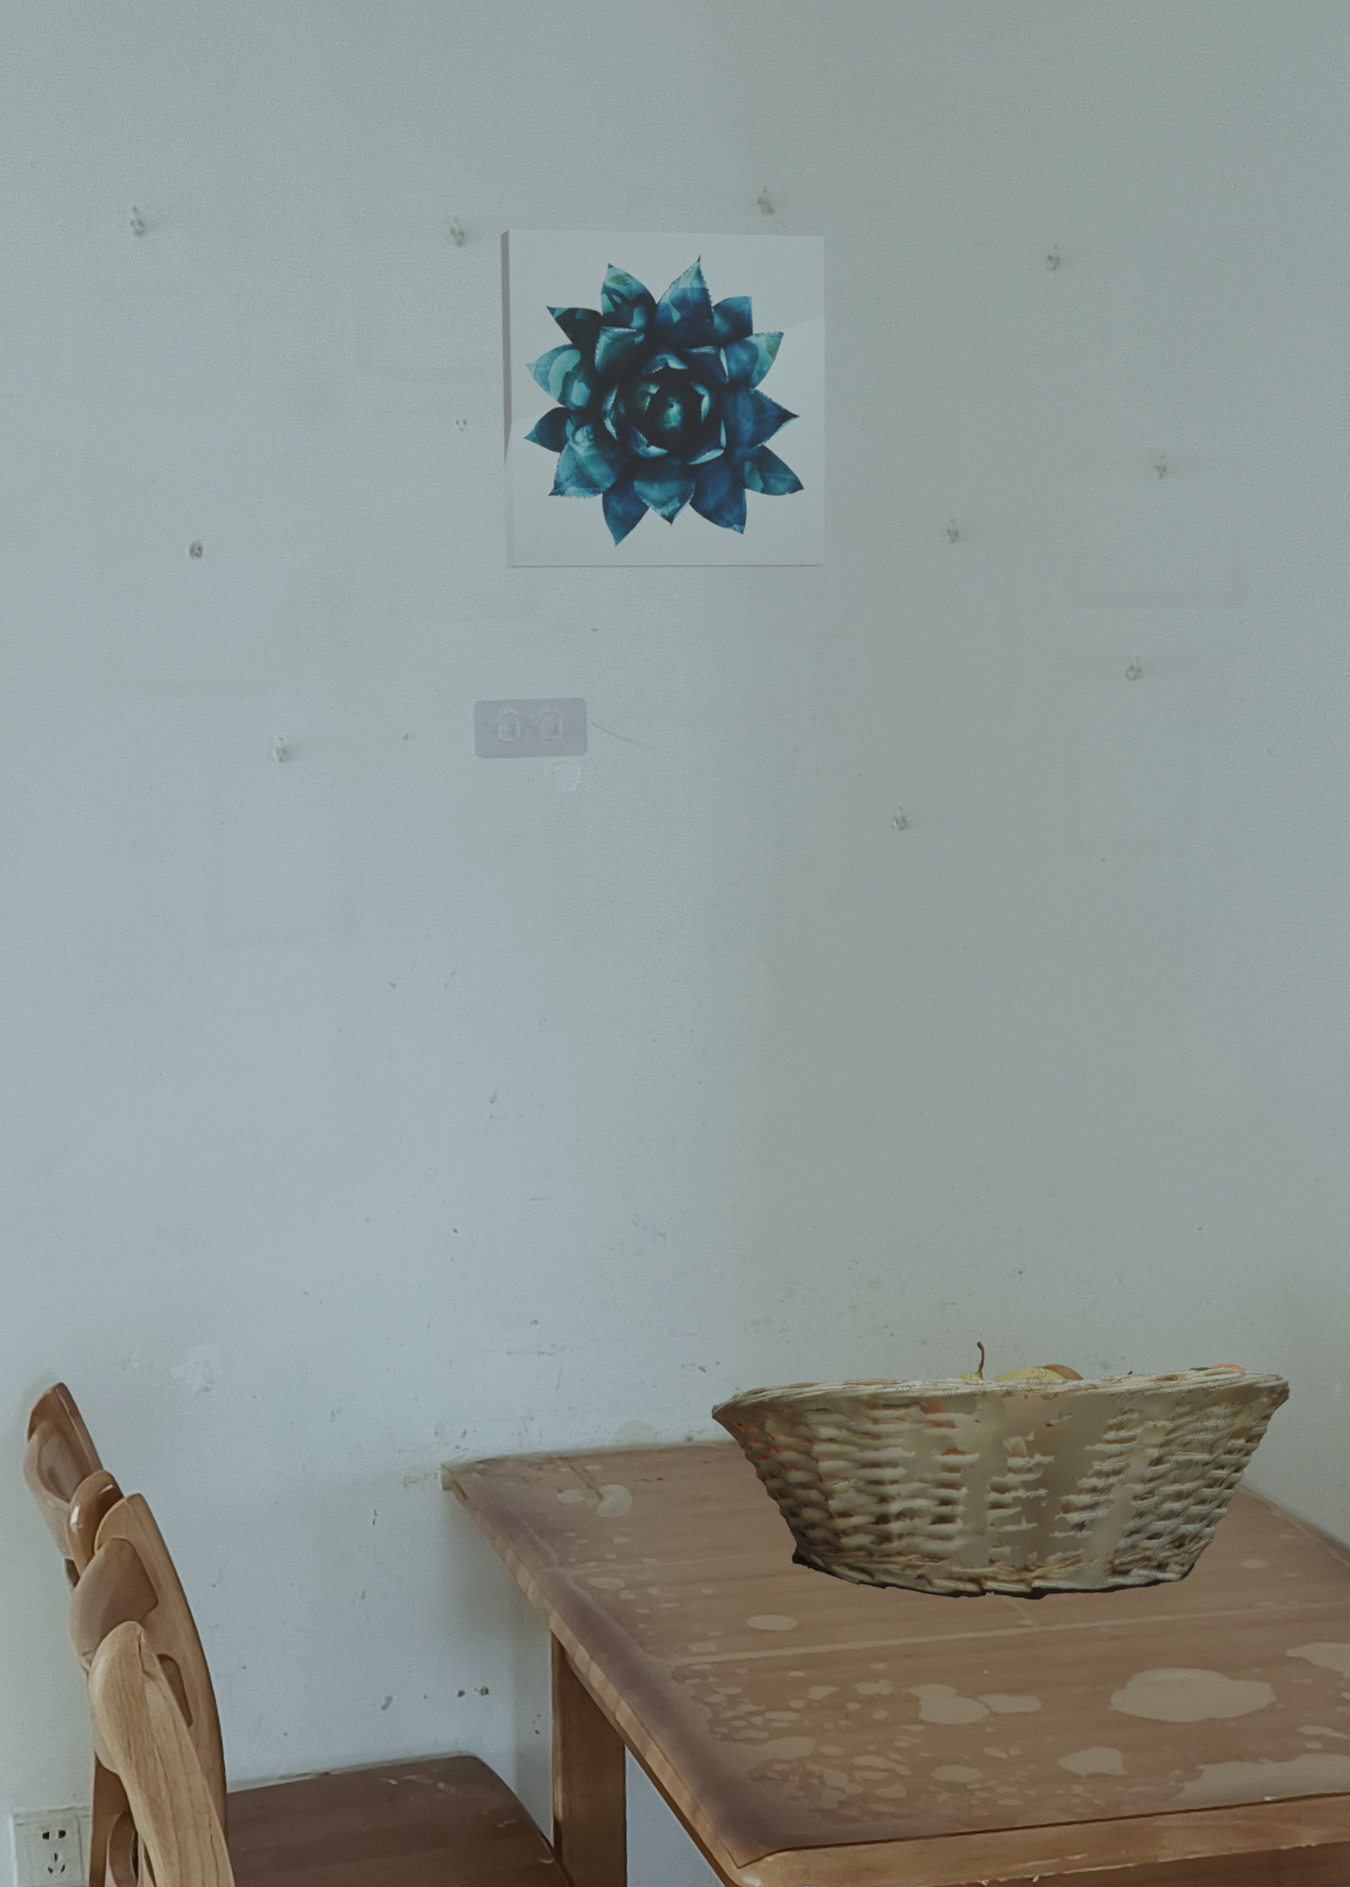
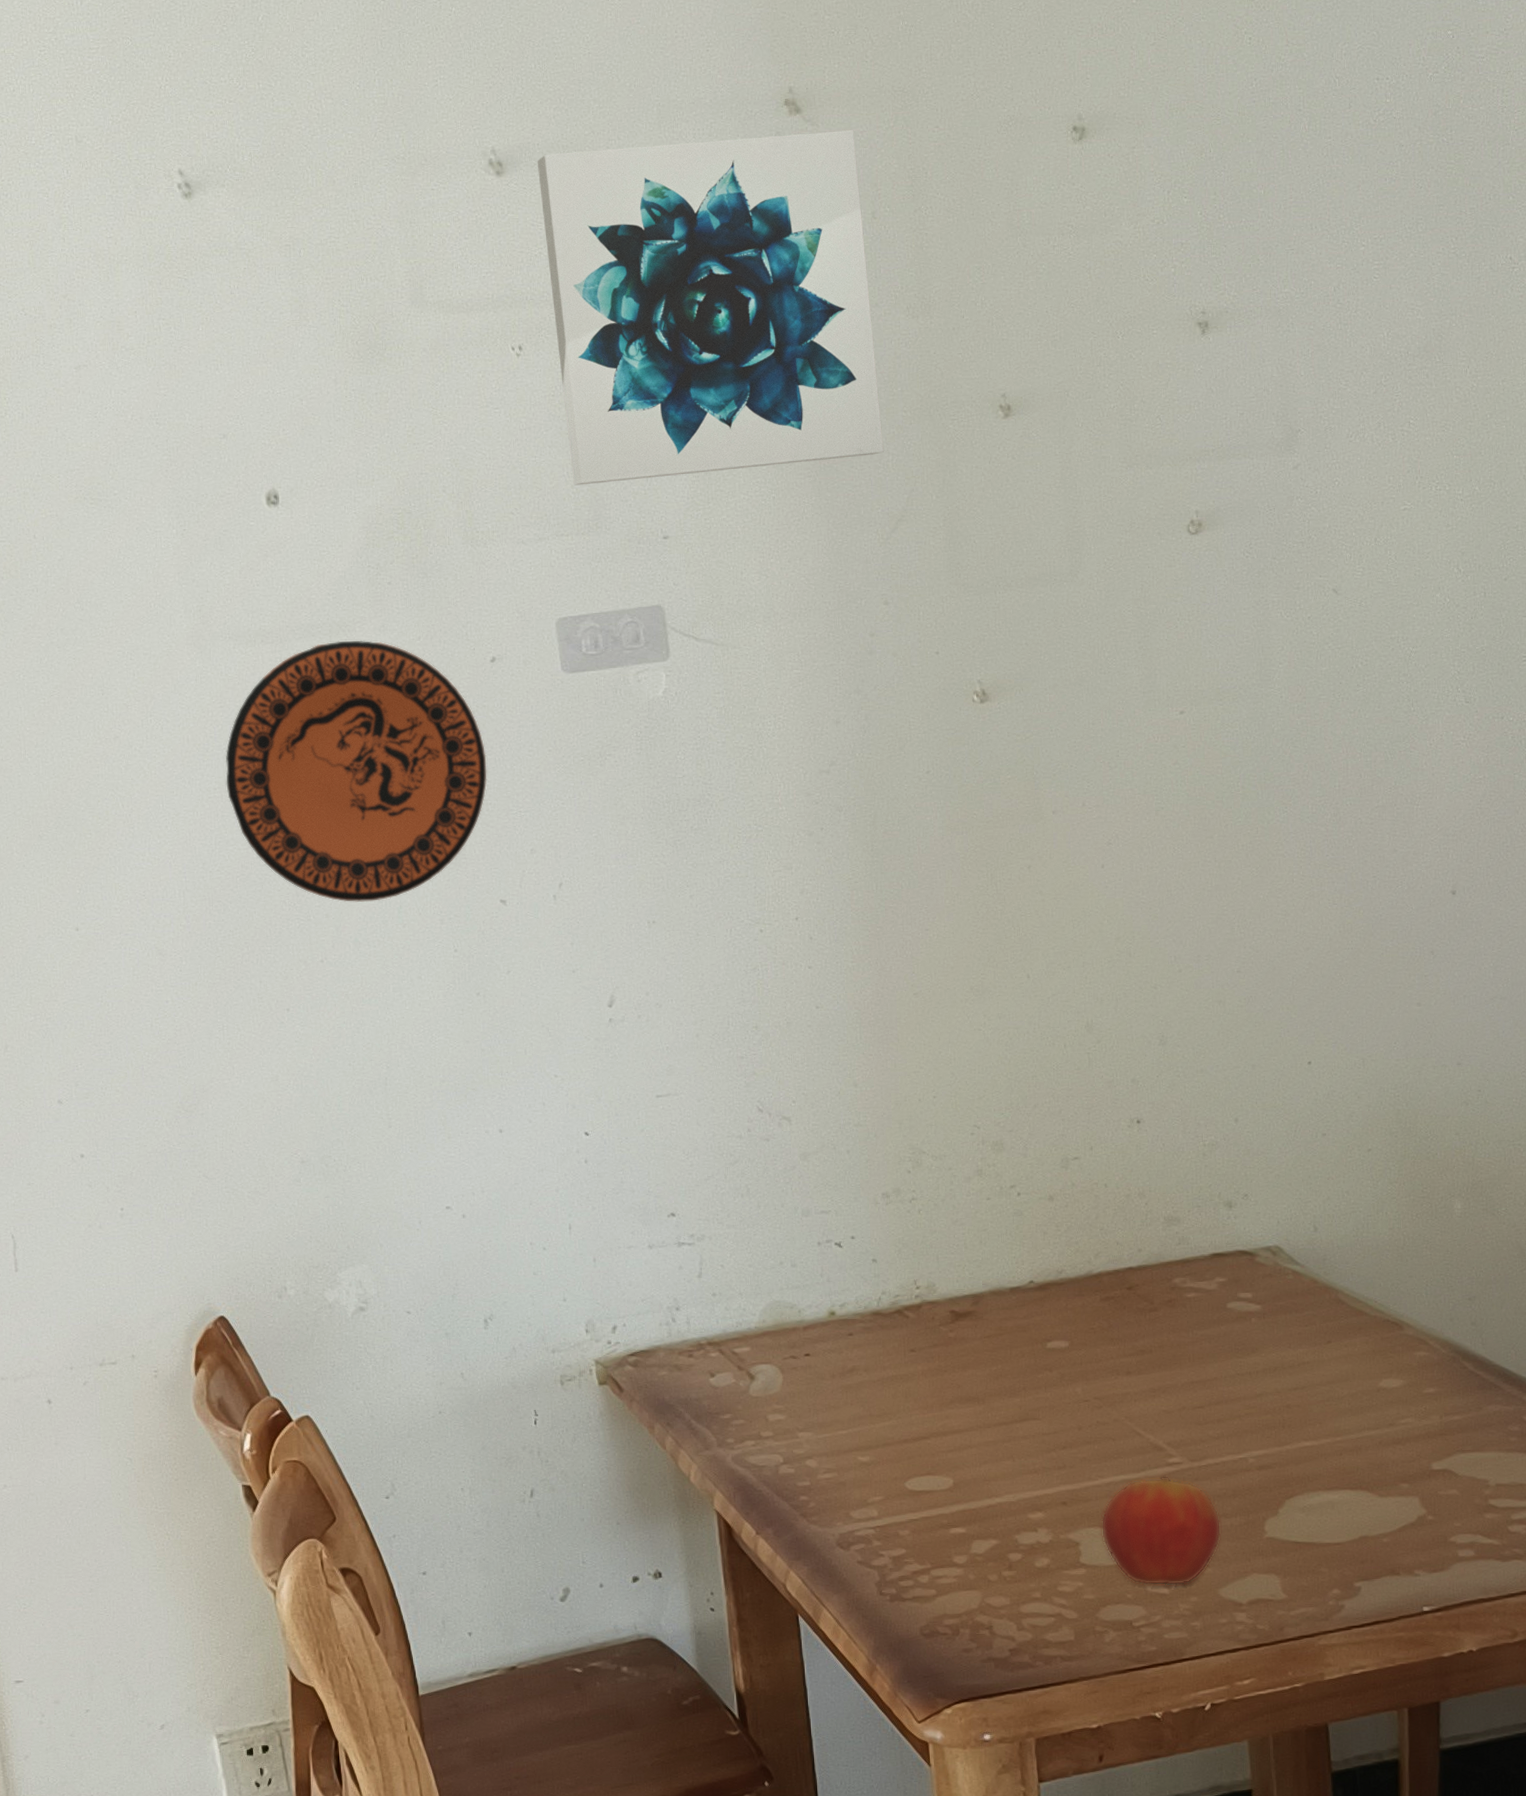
decorative plate: none [120,702,390,972] -> present [226,641,487,902]
fruit basket: present [711,1341,1291,1601] -> none [851,1191,1412,1443]
apple: none [943,1636,1067,1752] -> present [1101,1475,1222,1586]

